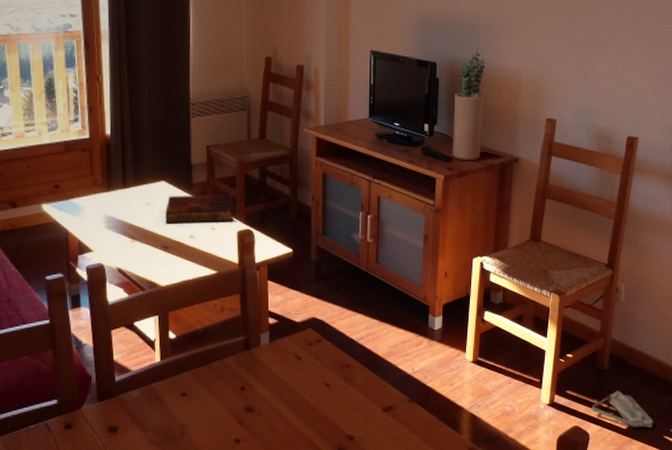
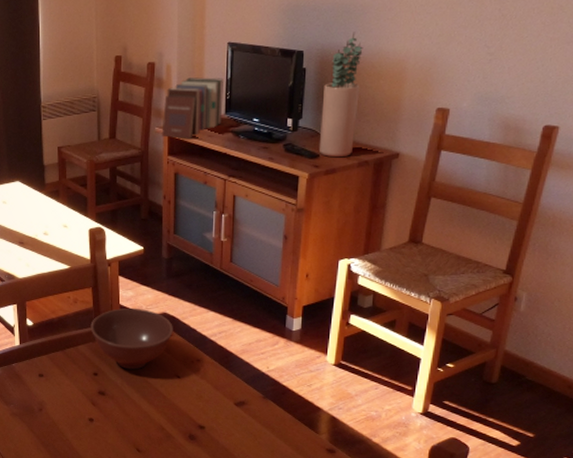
book: present [165,194,233,224] -> none [21,194,85,221]
bowl: none [238,313,322,381] -> present [90,307,173,370]
books: none [310,82,367,140] -> present [161,77,224,139]
bag: present [592,391,654,428] -> none [474,406,553,448]

